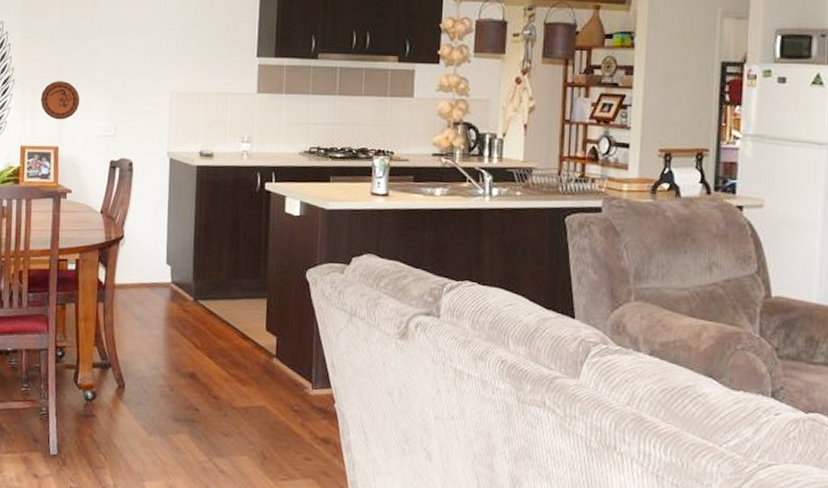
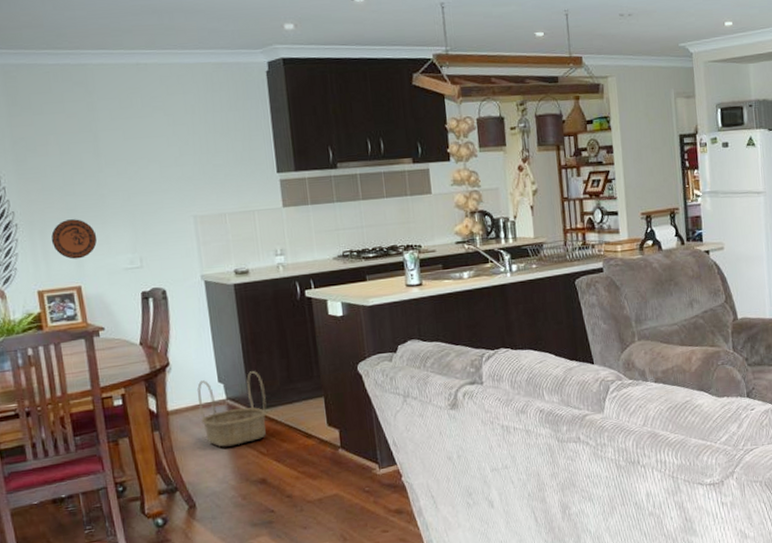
basket: none [143,258,210,333] -> present [197,371,268,447]

